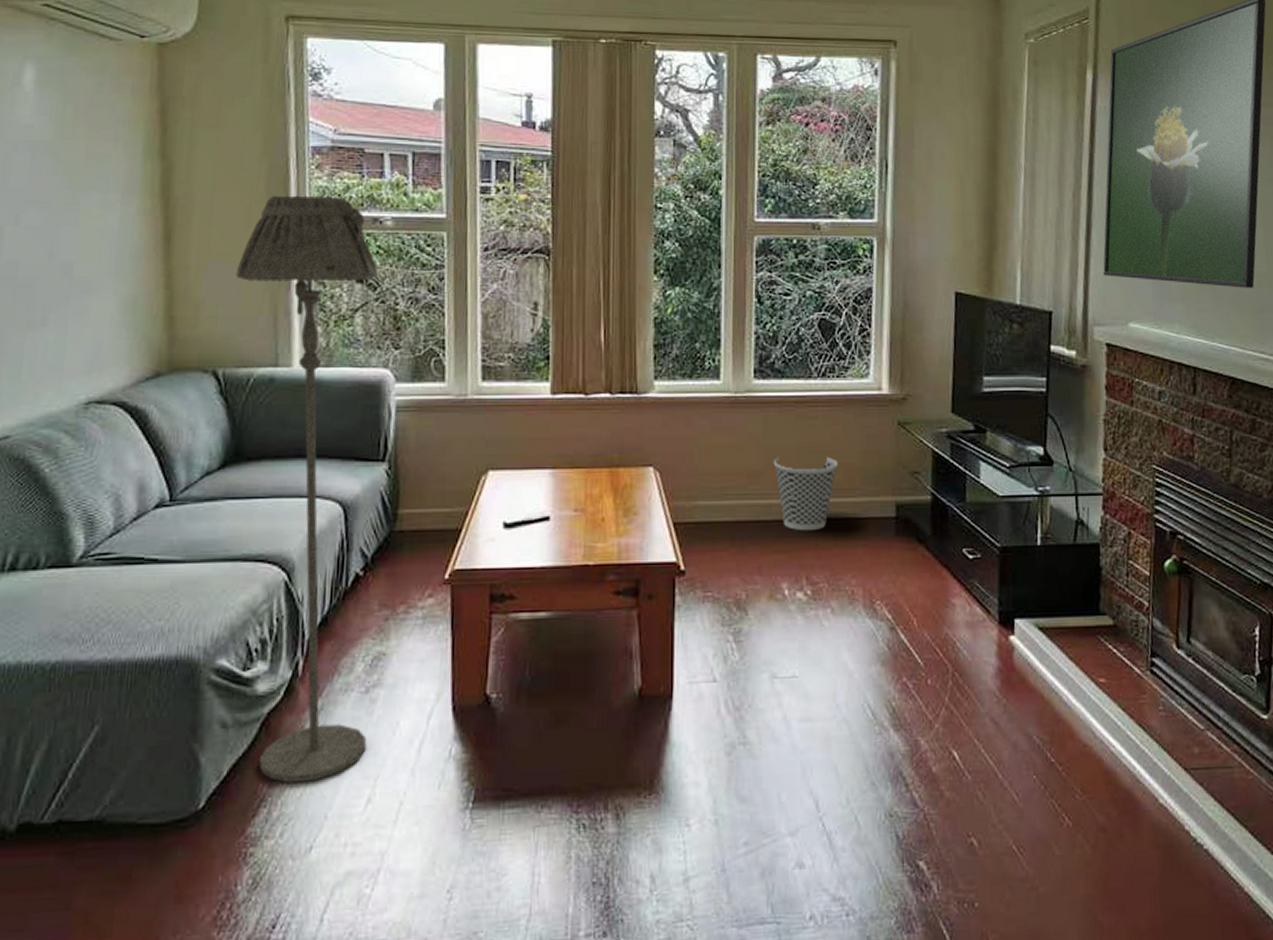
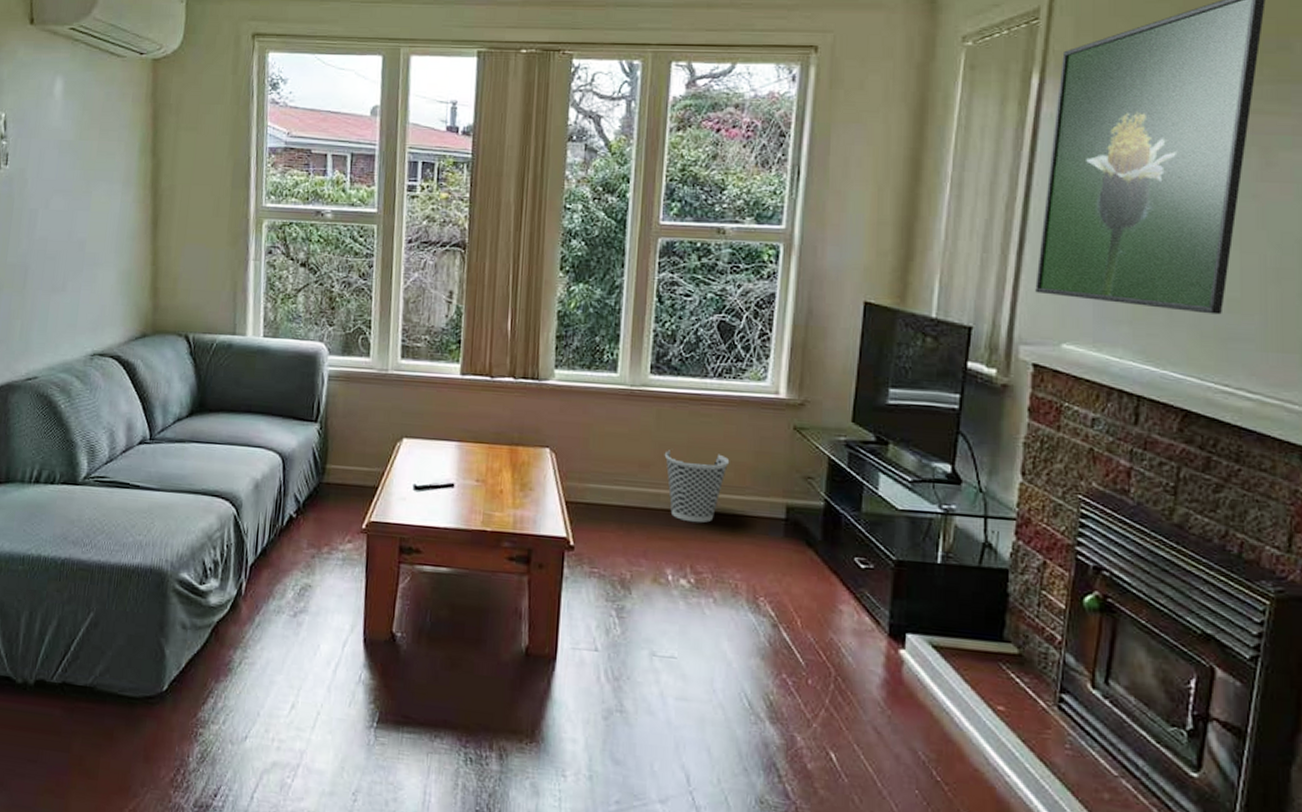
floor lamp: present [236,195,379,783] -> none [205,189,319,684]

